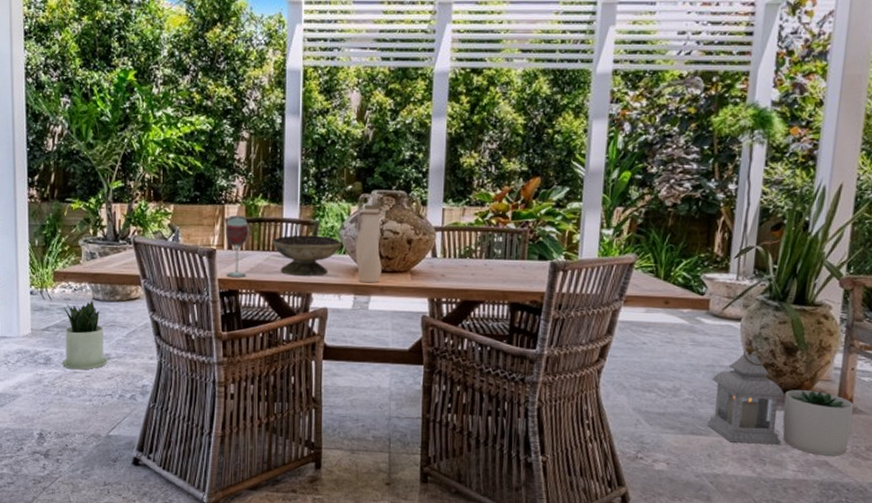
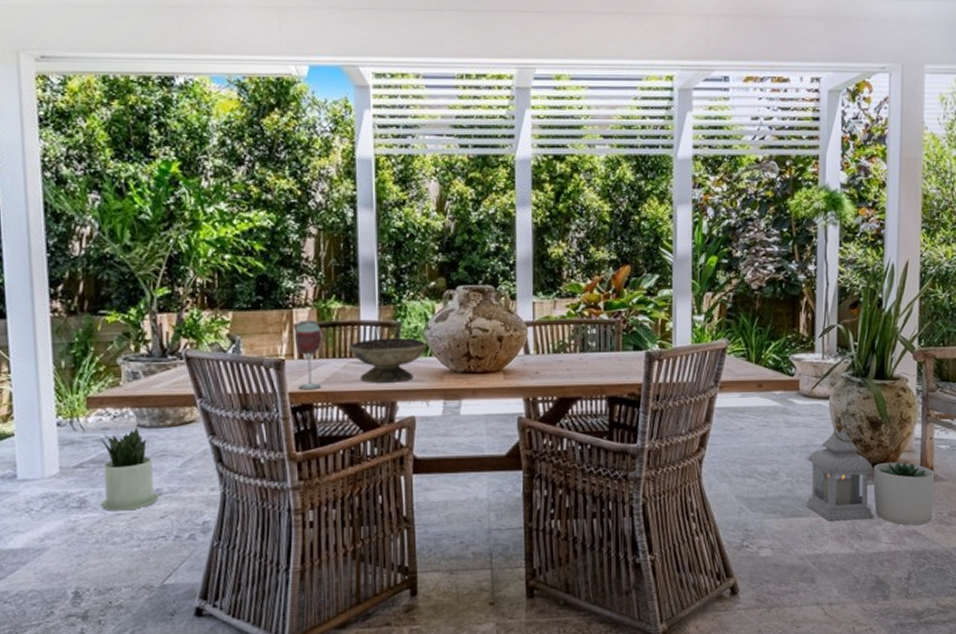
water bottle: present [354,204,382,283] -> none [440,301,472,386]

